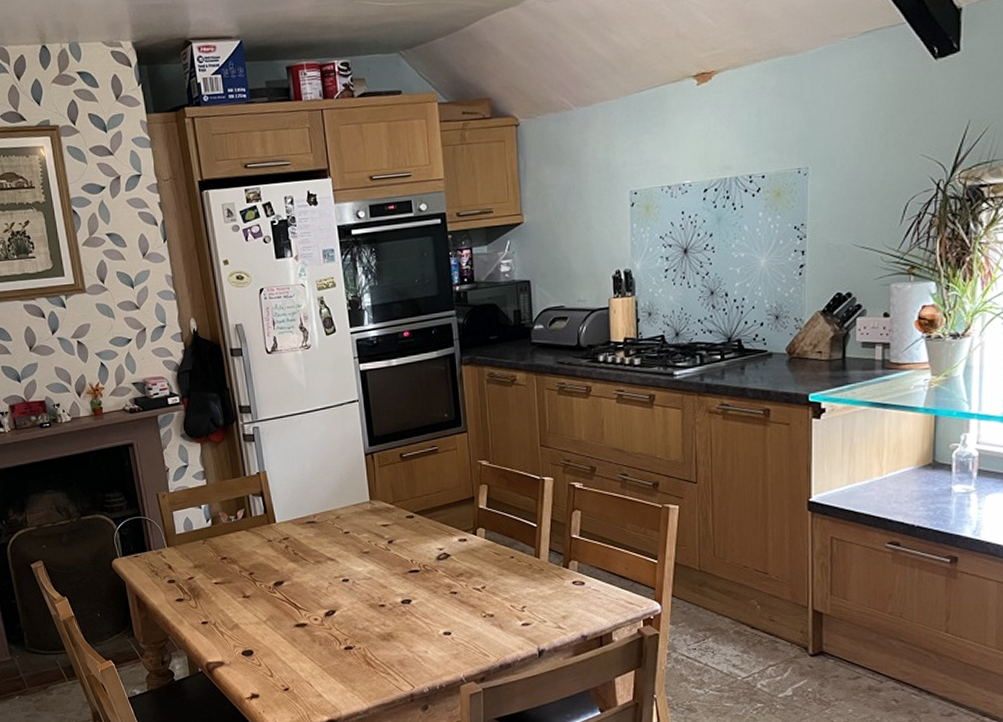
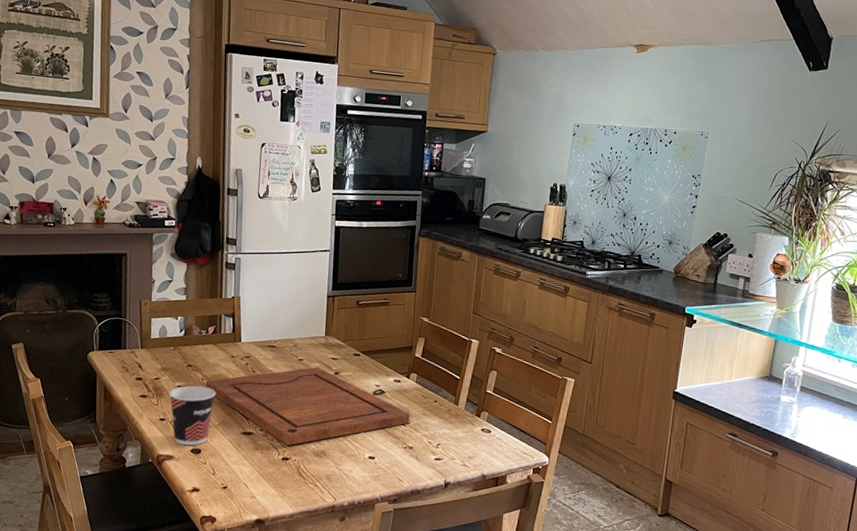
cup: none [207,579,259,648] -> present [169,385,216,446]
cutting board: none [245,538,485,633] -> present [205,367,410,446]

